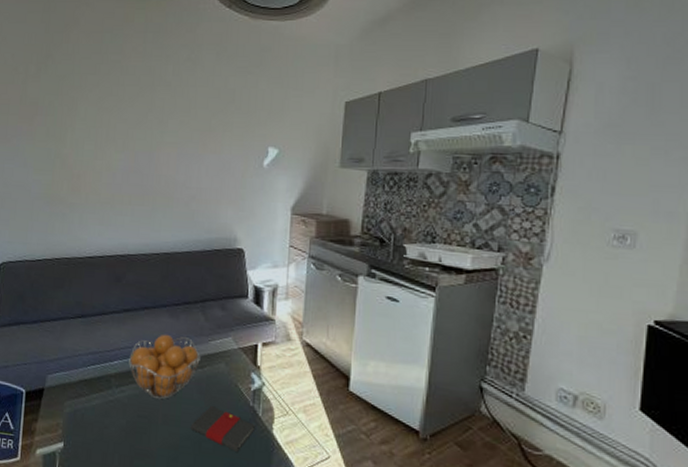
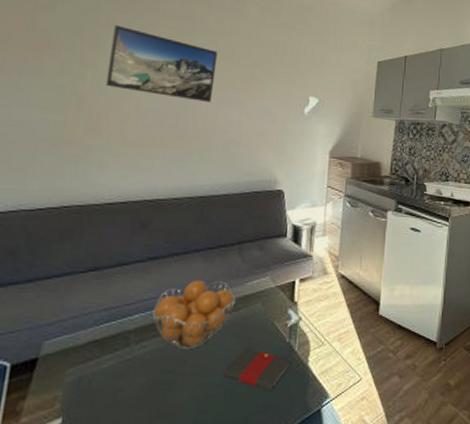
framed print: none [82,87,176,158] -> present [105,24,218,102]

